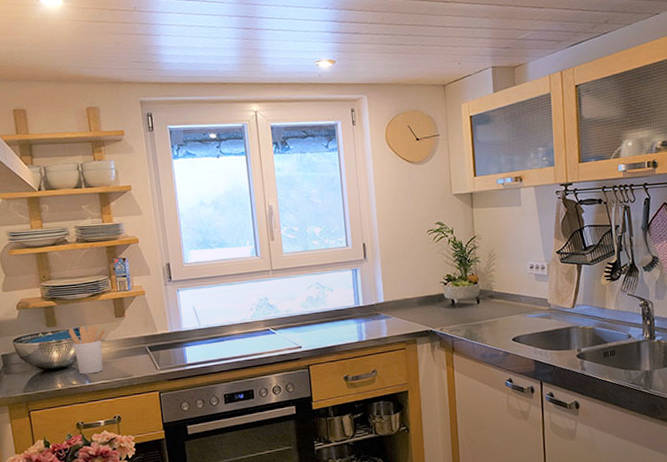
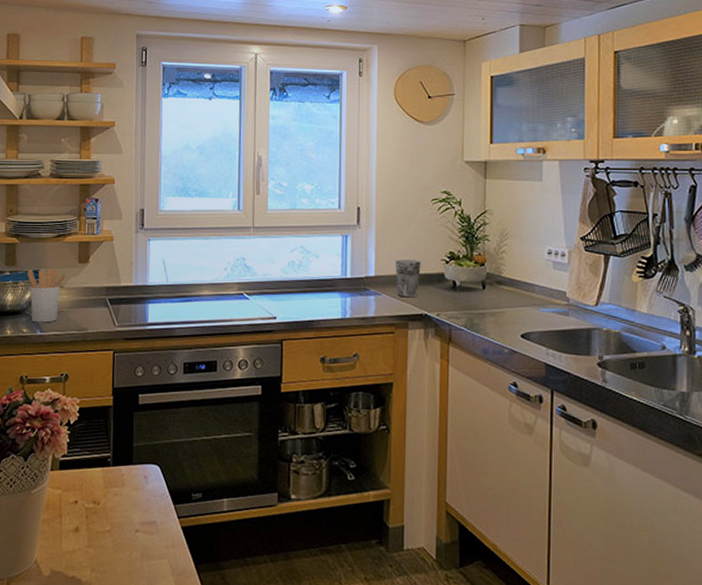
cup: none [400,284,423,318] -> present [395,260,421,298]

